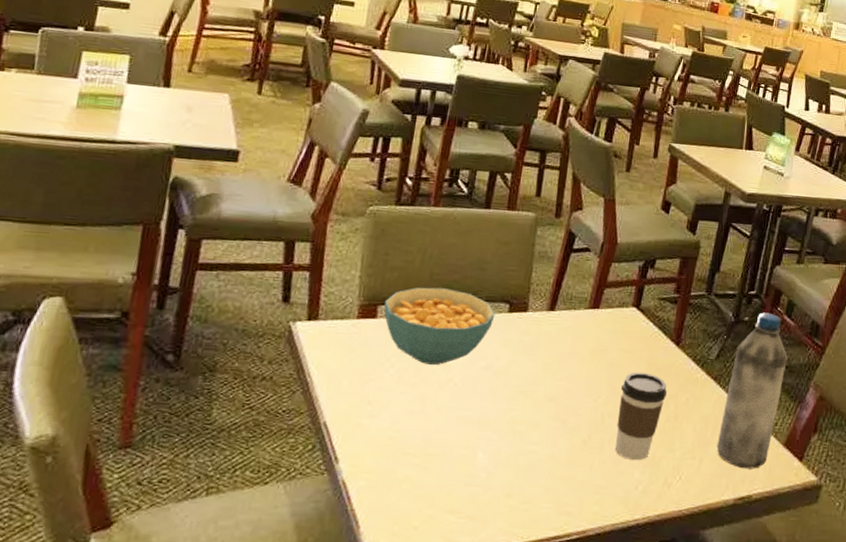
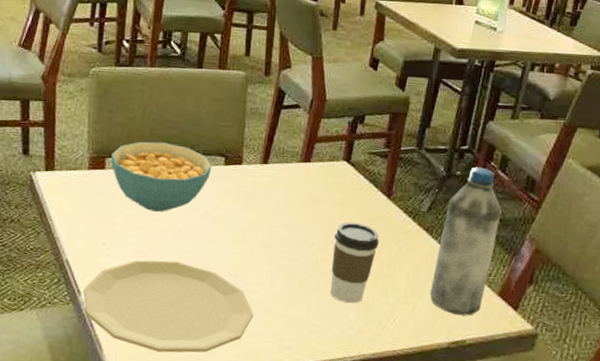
plate: none [341,420,533,526] -> present [83,260,253,353]

